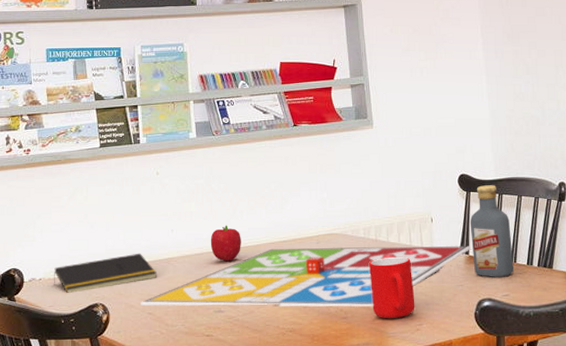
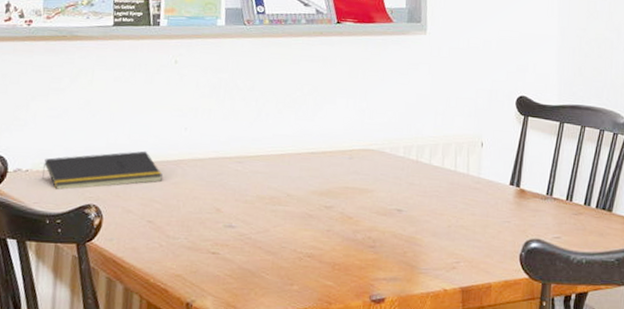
gameboard: present [139,246,470,307] -> none [139,160,522,236]
fruit: present [210,225,241,262] -> none [227,128,264,171]
cup: present [368,256,415,318] -> none [405,181,455,252]
vodka: present [469,185,514,277] -> none [524,110,570,217]

